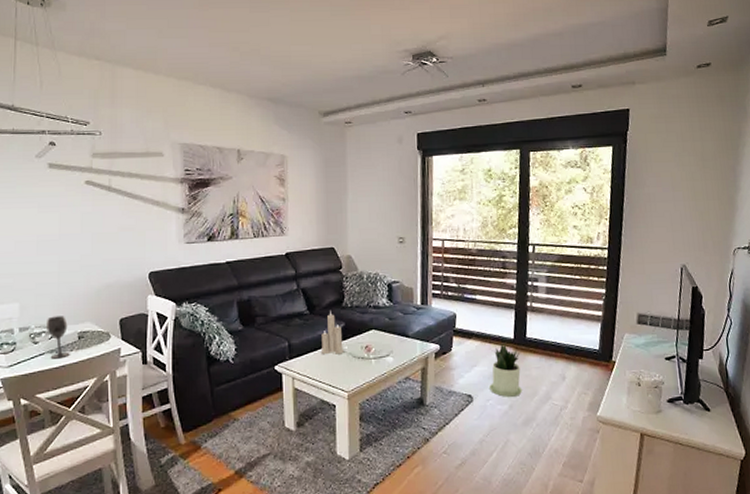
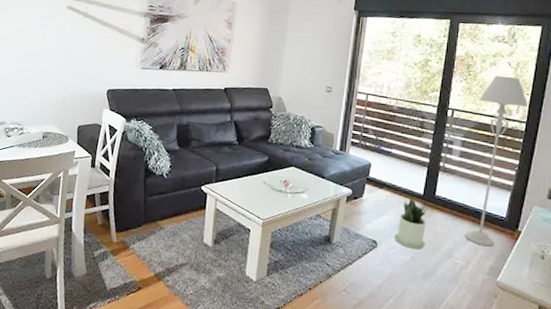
wine glass: present [47,316,70,359] -> none [18,116,36,153]
candle: present [321,311,343,355] -> none [244,145,265,185]
floor lamp: none [559,202,609,383] -> present [464,75,529,247]

